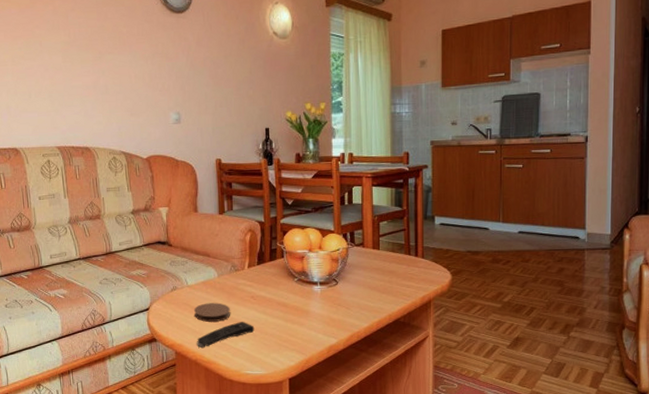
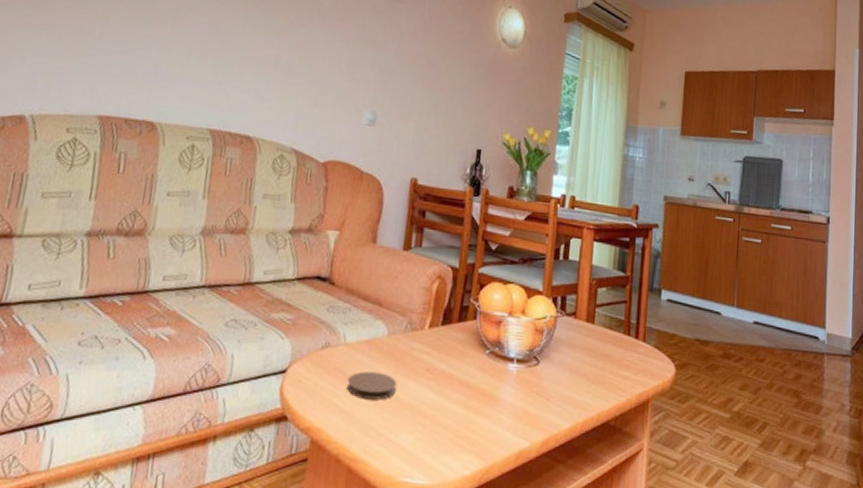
remote control: present [196,322,255,348] -> none [342,403,425,437]

